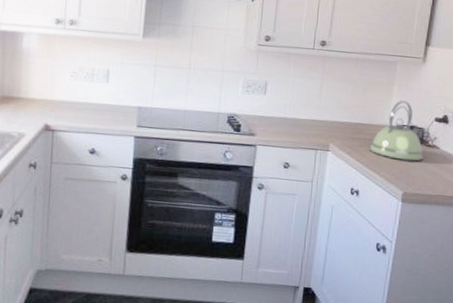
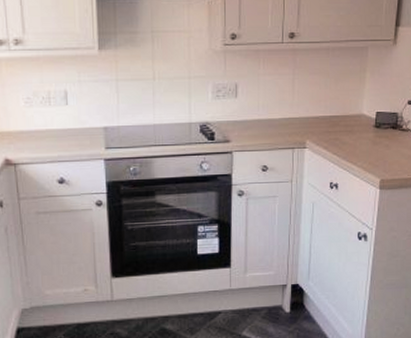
kettle: present [369,100,424,162] -> none [345,87,398,148]

